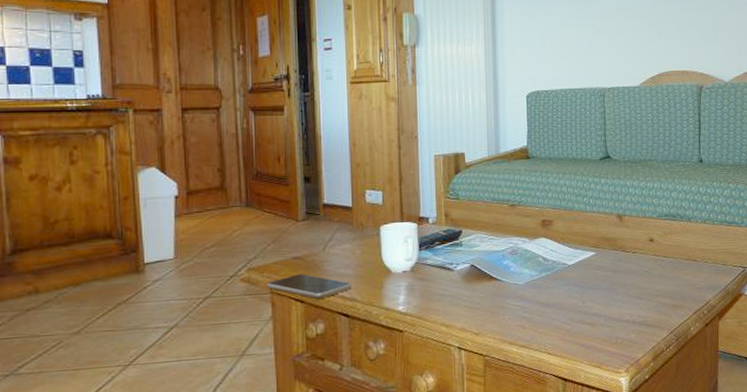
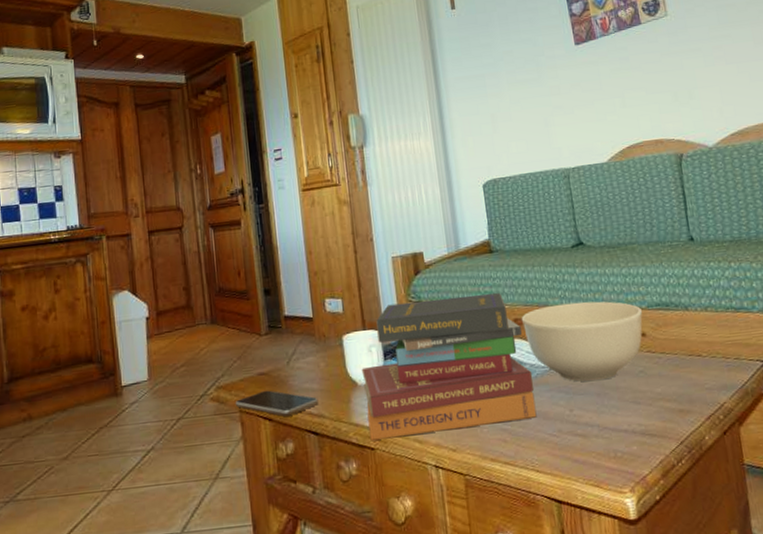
books: none [396,196,554,324] -> present [361,293,537,441]
bowl: none [548,208,654,279] -> present [521,301,643,382]

